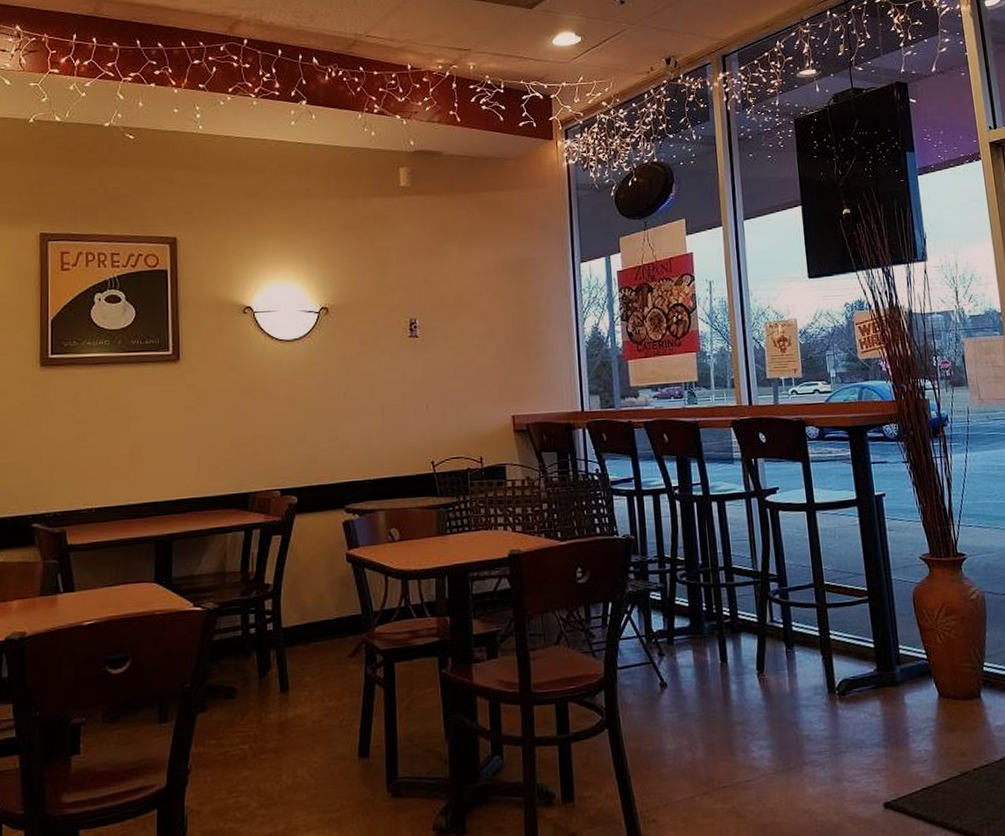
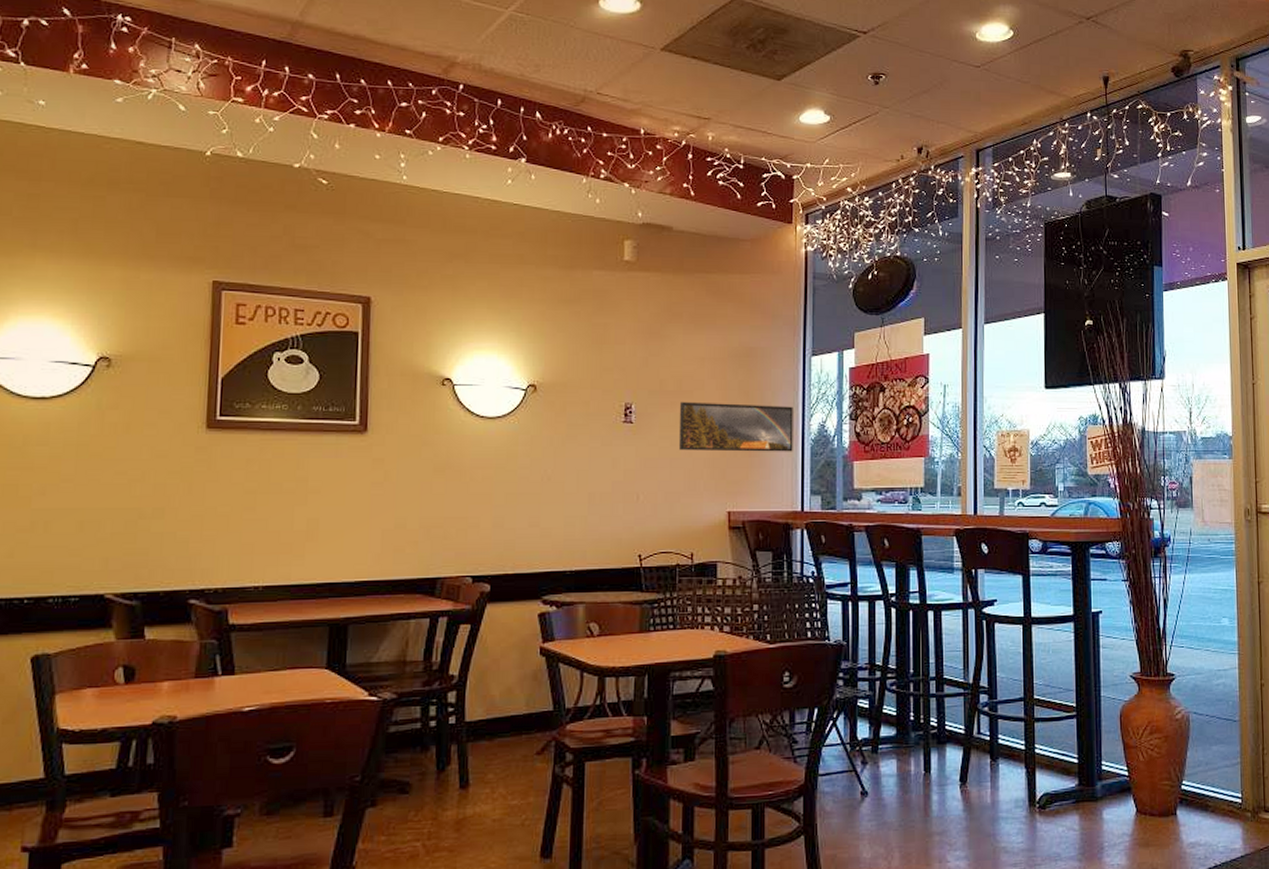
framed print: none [460,311,570,360] -> present [678,401,793,452]

